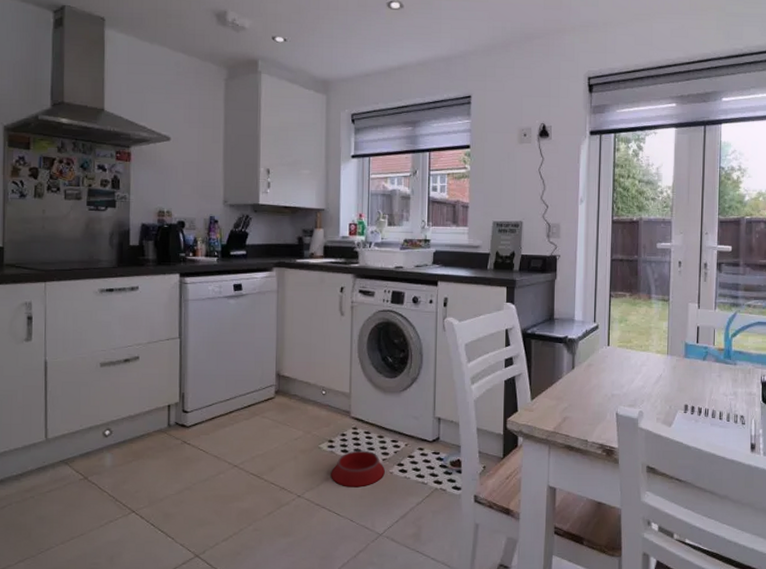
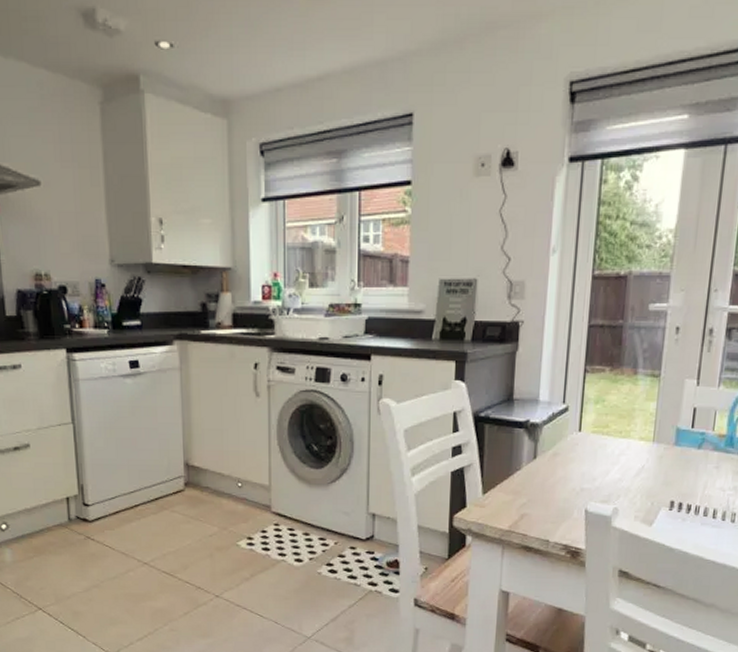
pet bowl: present [331,450,385,488] -> none [251,548,312,588]

